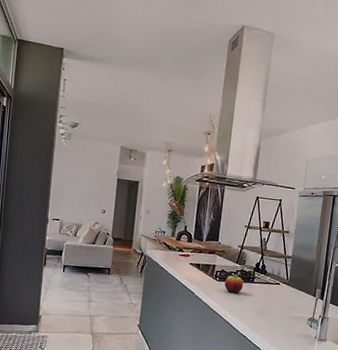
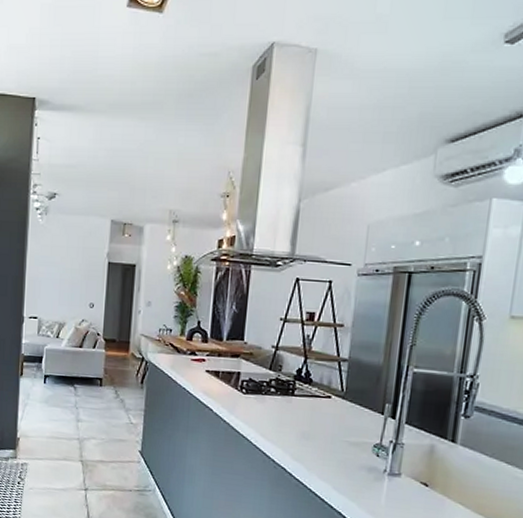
fruit: present [224,274,244,293] -> none [253,384,280,410]

